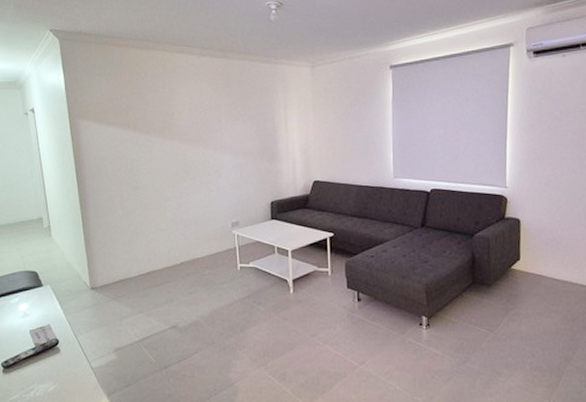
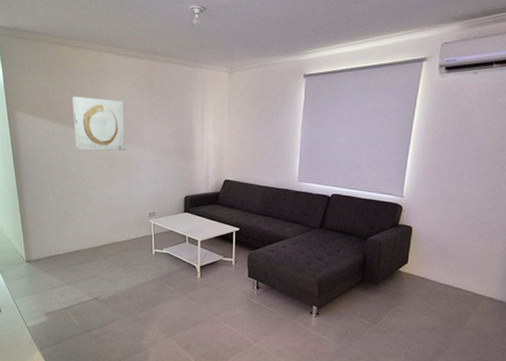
wall art: none [142,99,203,158] -> present [72,96,126,151]

